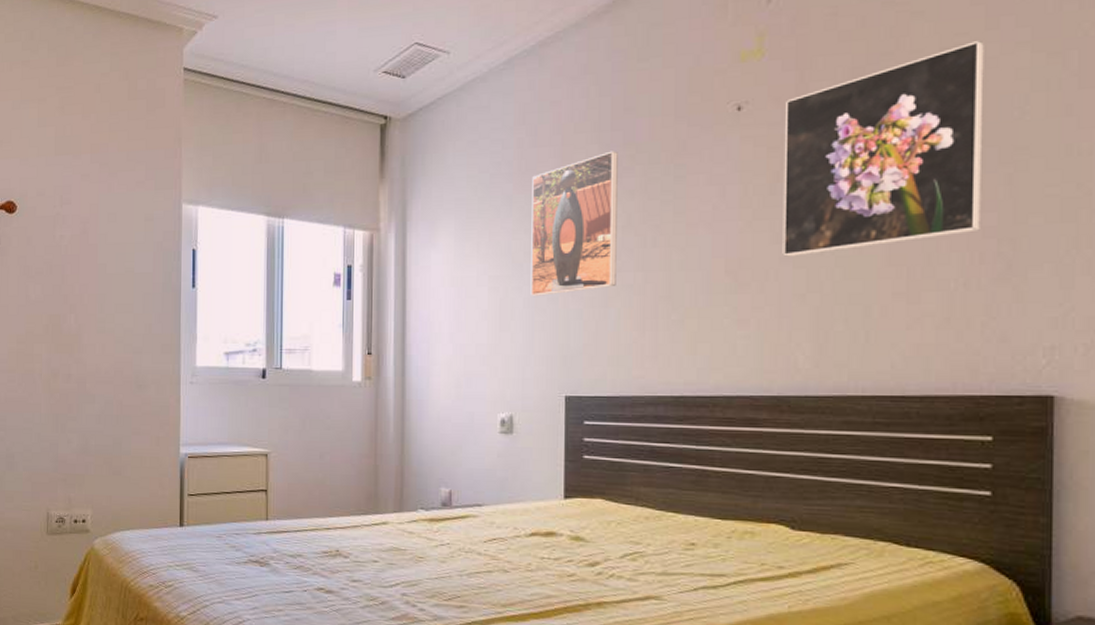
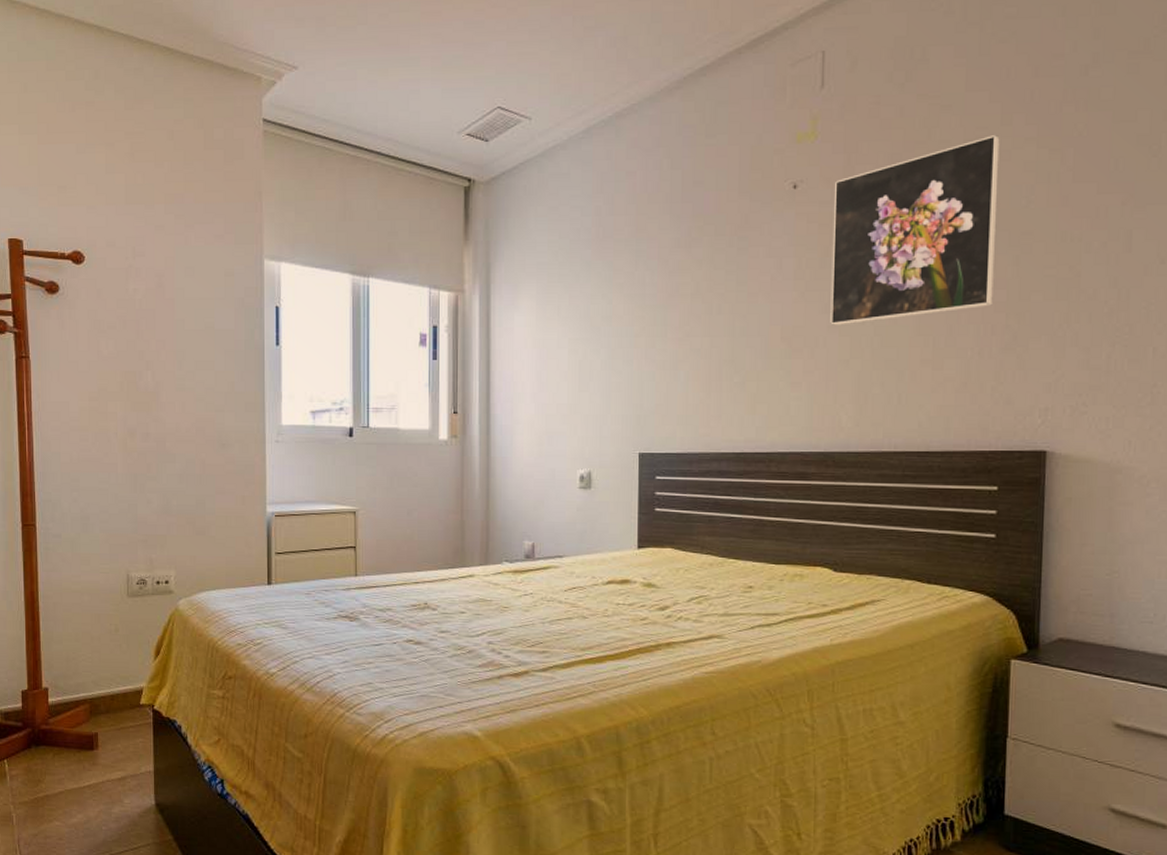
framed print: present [530,151,618,296] -> none [607,222,688,358]

